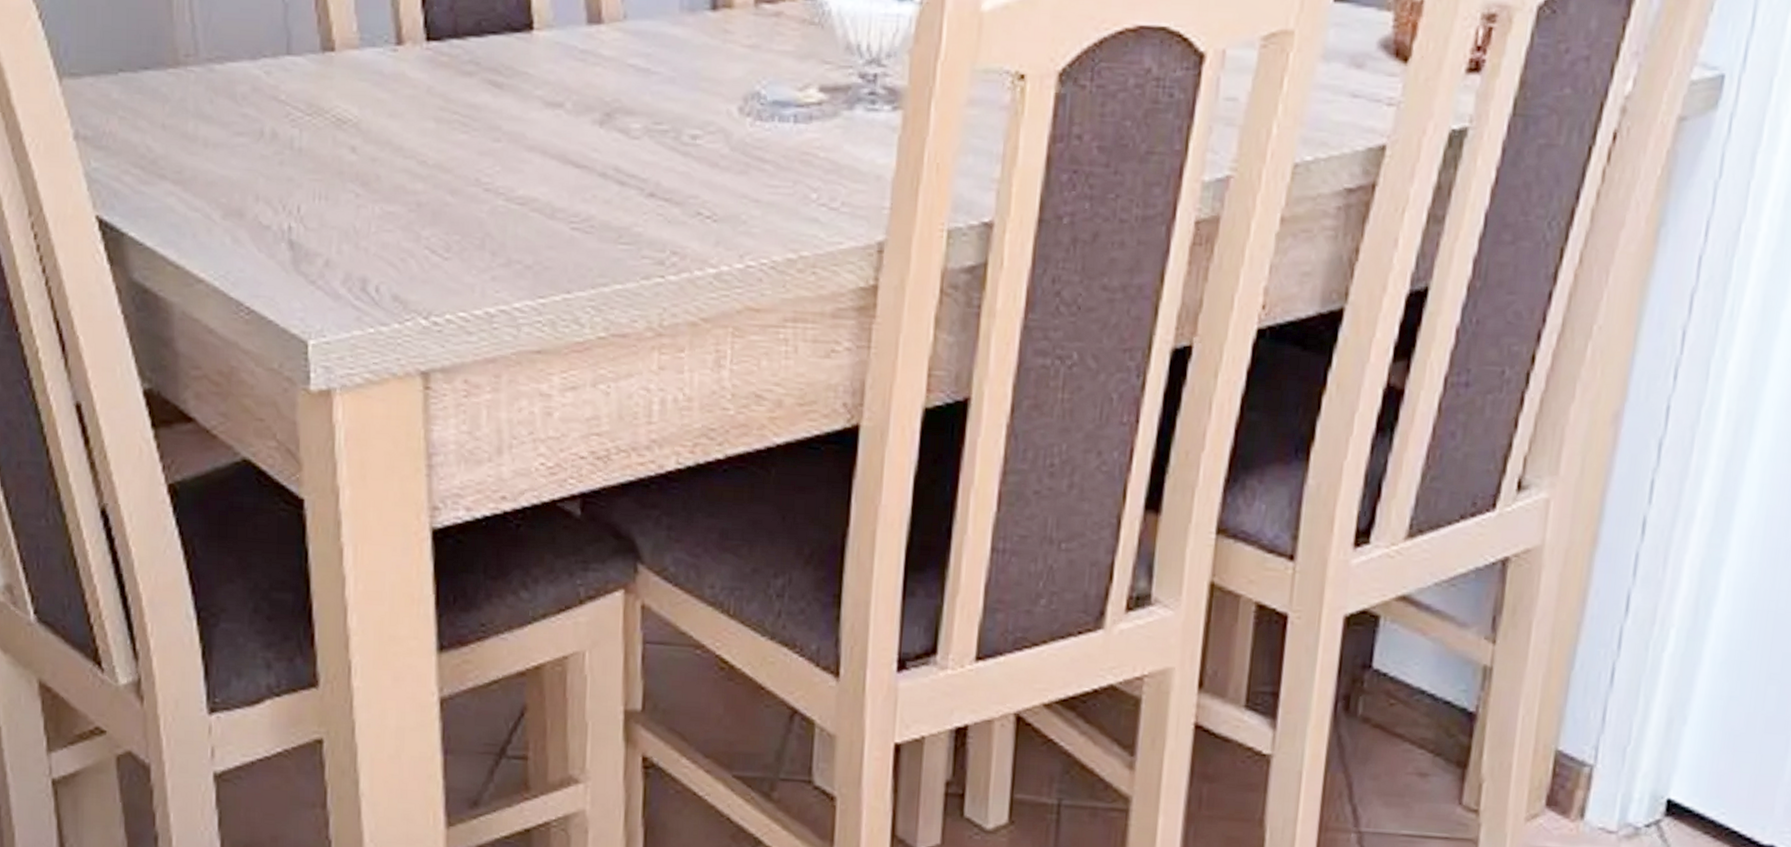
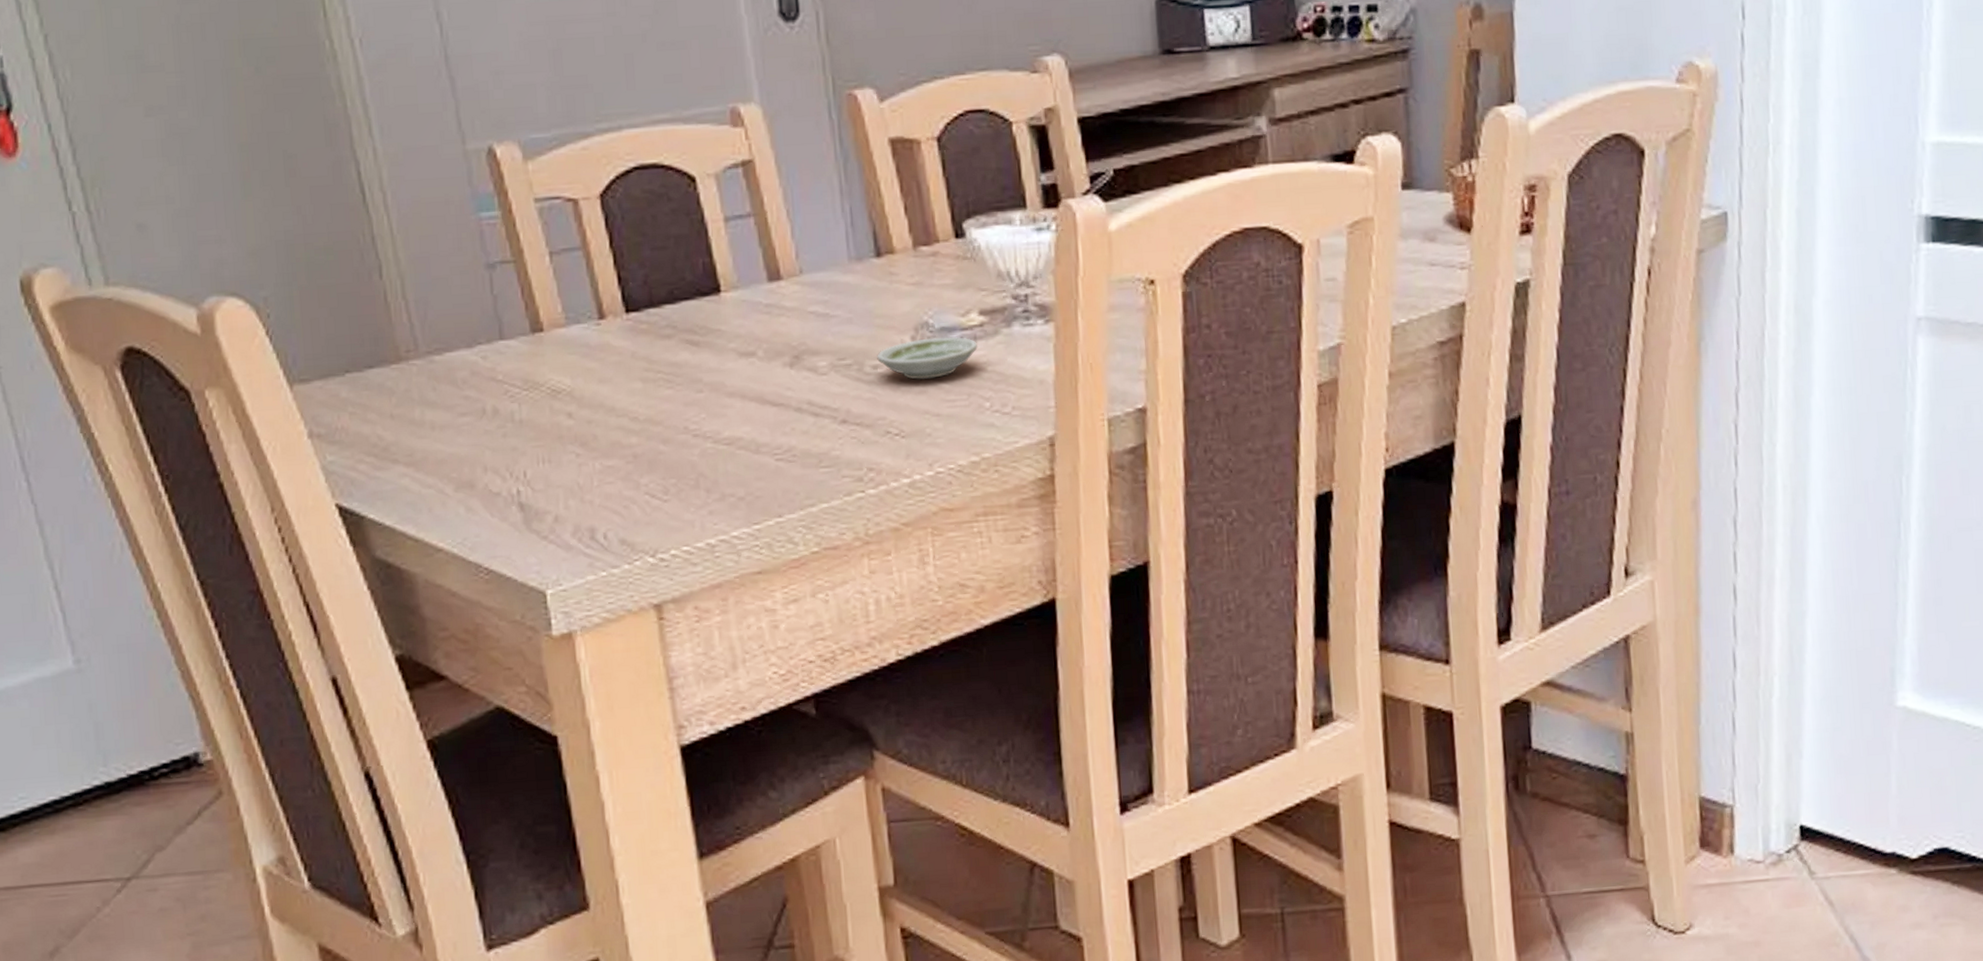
saucer: none [697,111,813,158] -> present [877,337,979,380]

